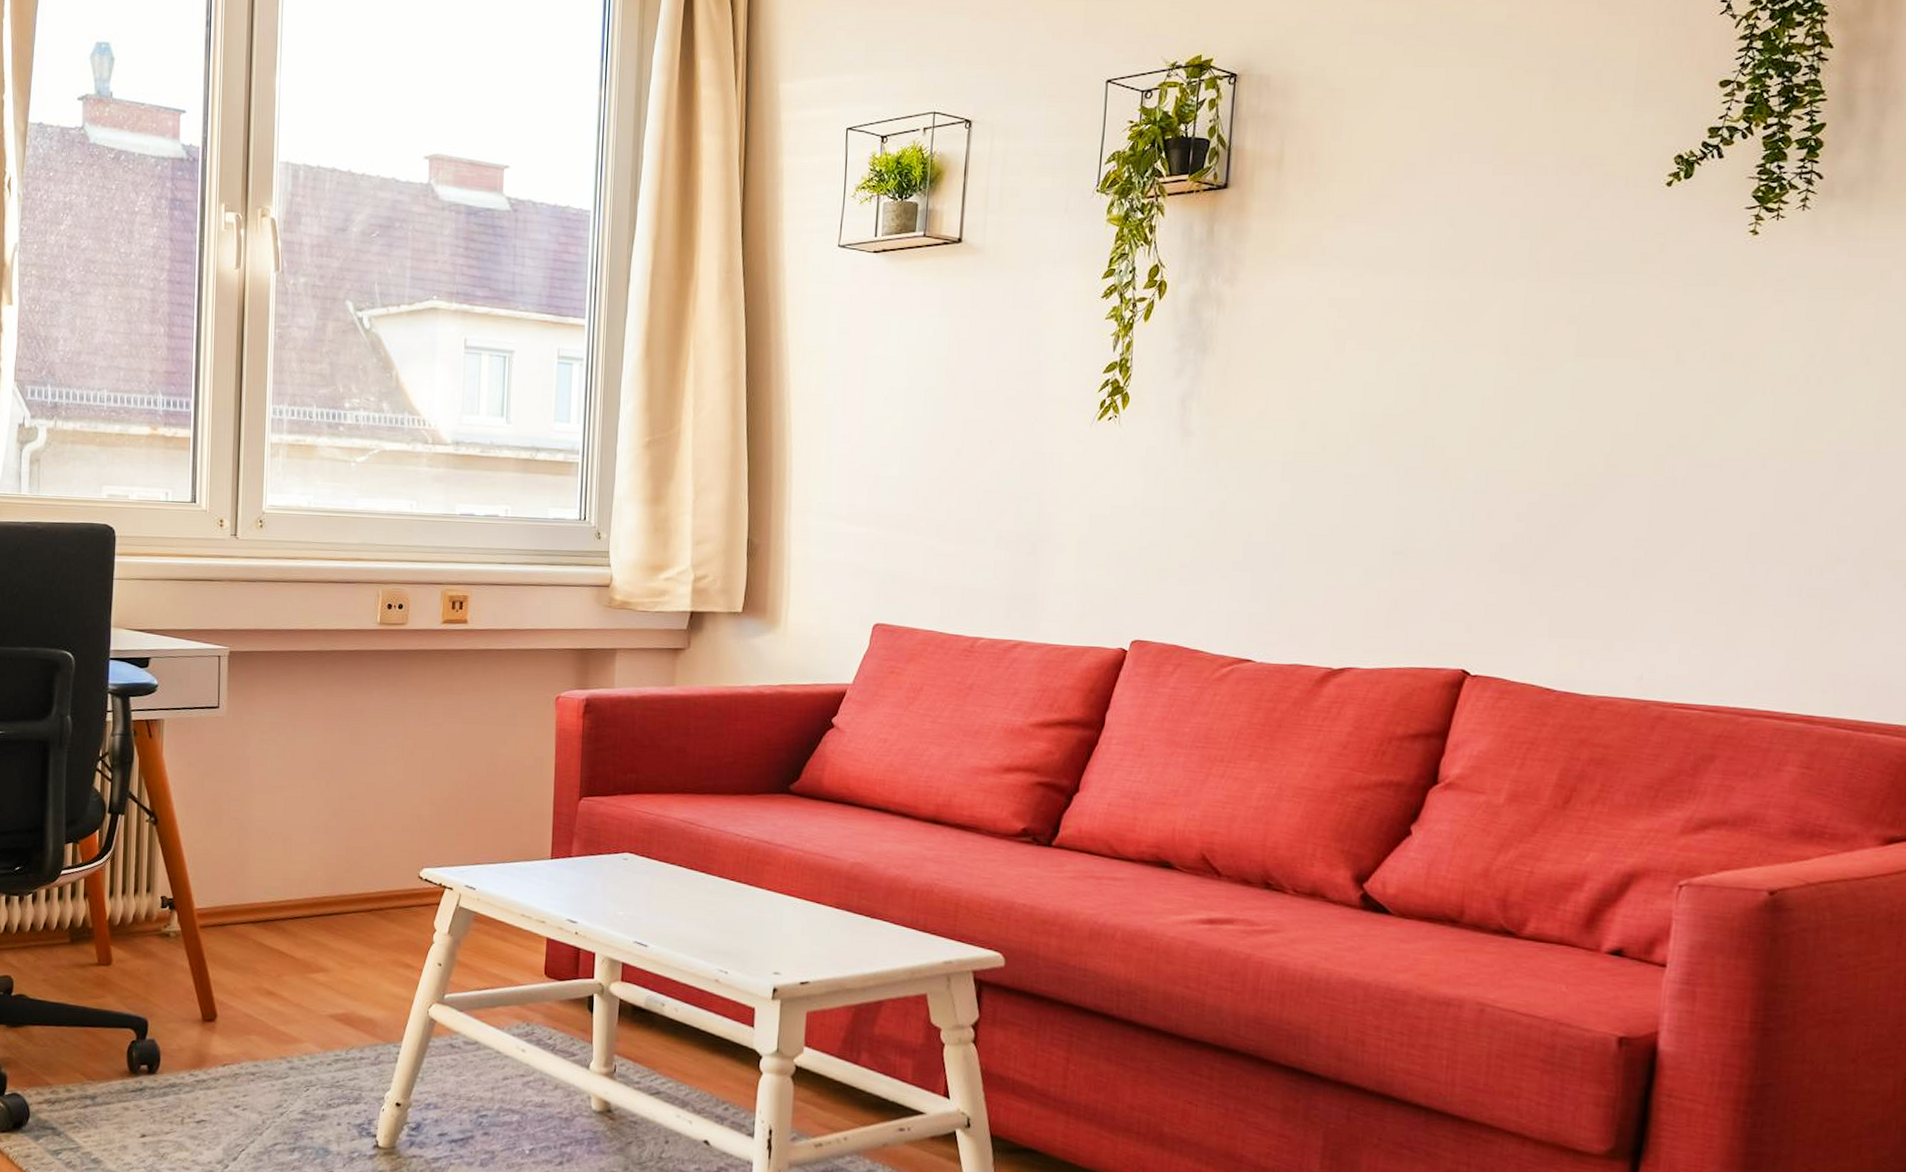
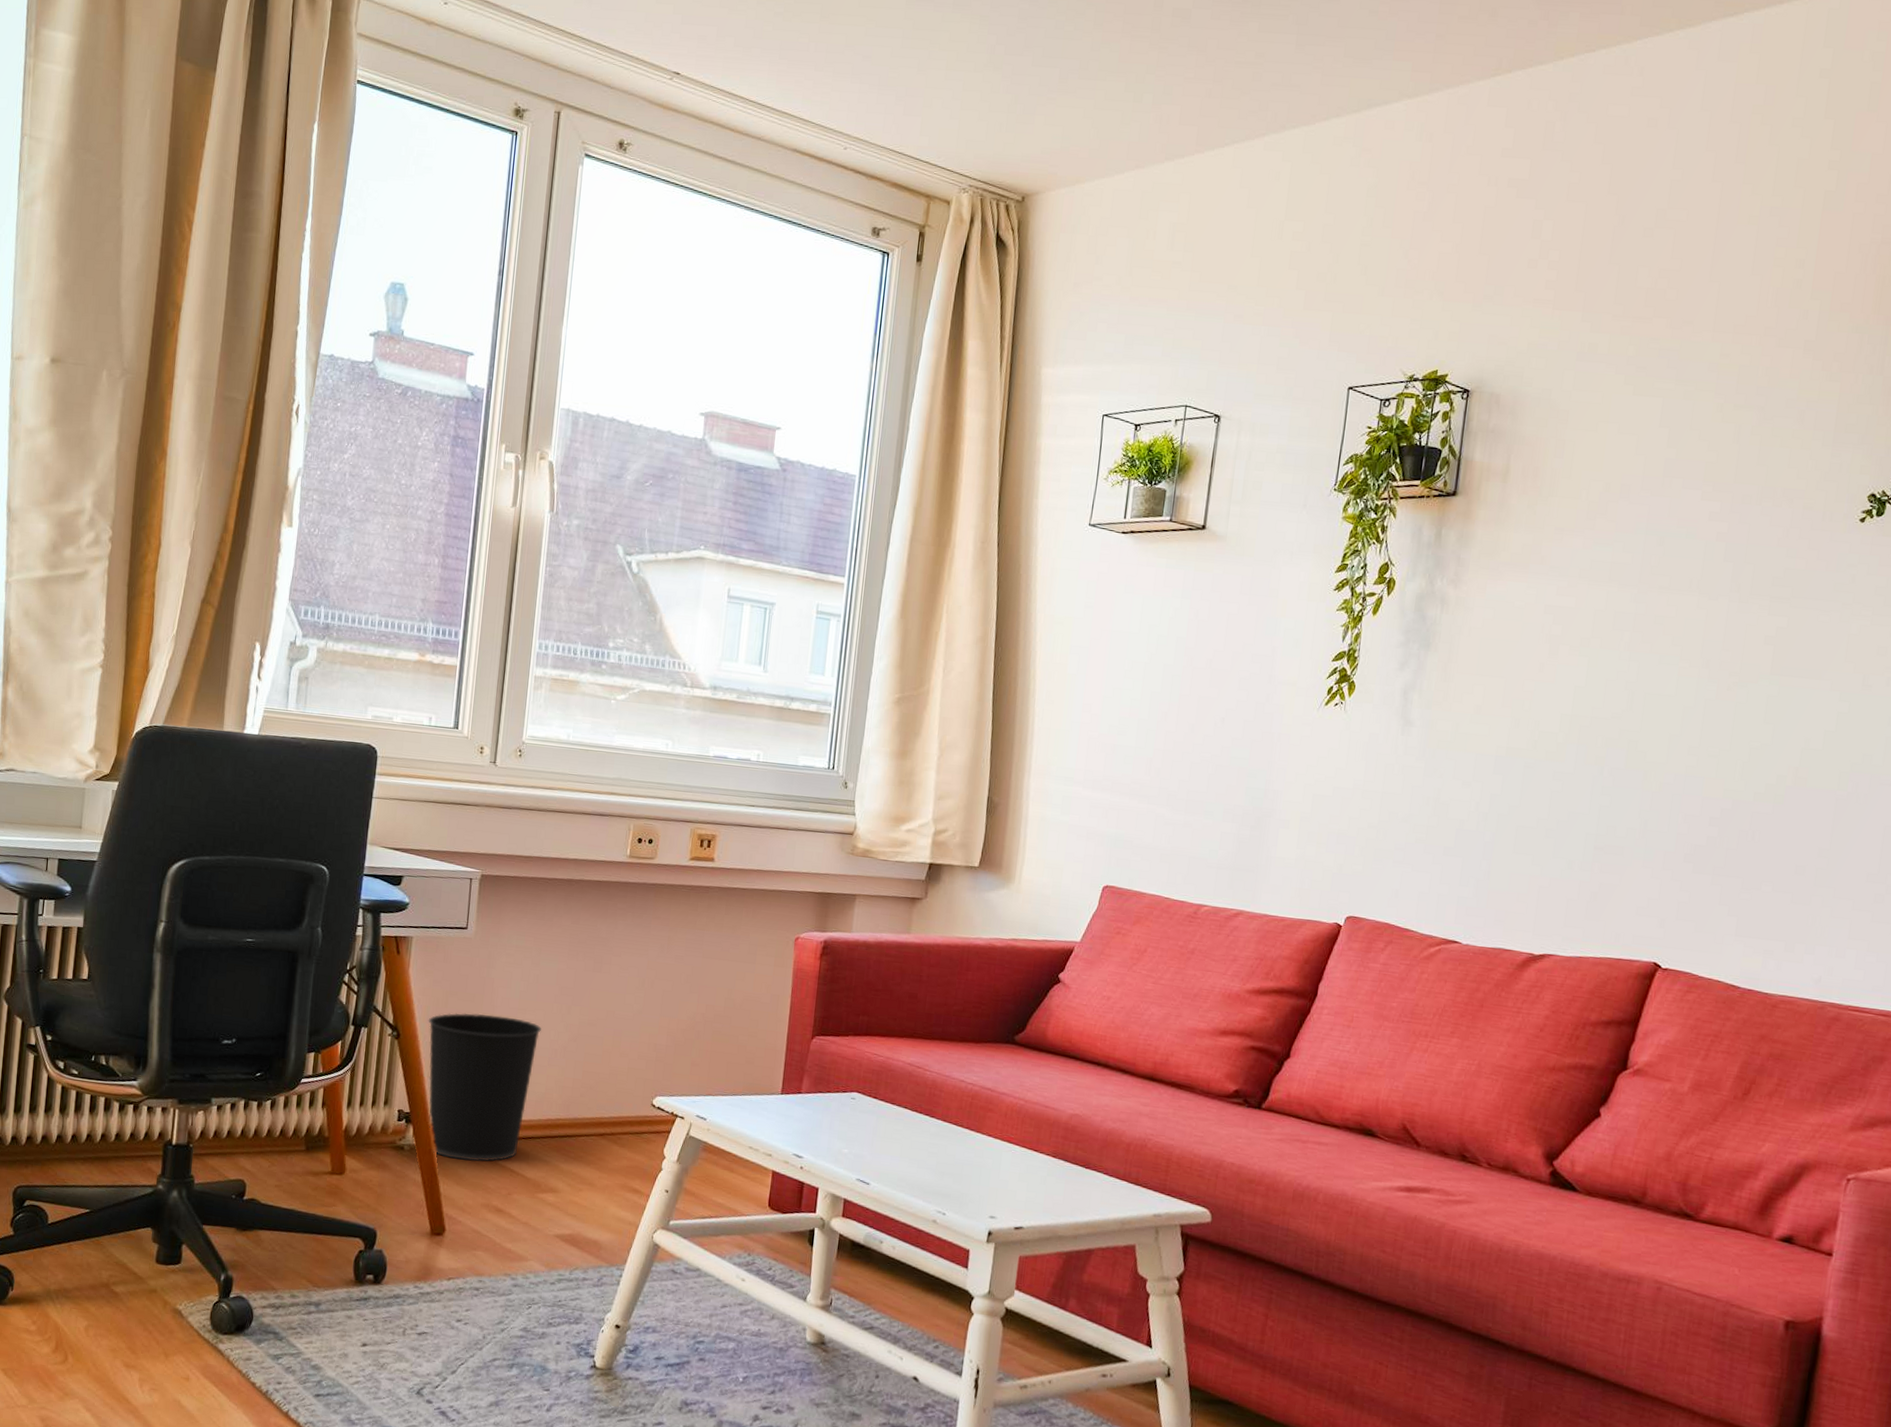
wastebasket: none [185,793,301,945] -> present [428,1013,541,1162]

